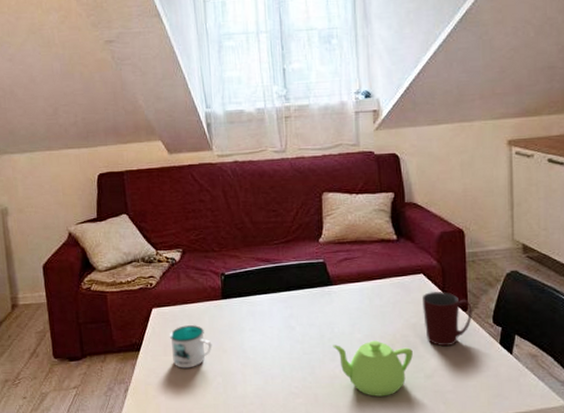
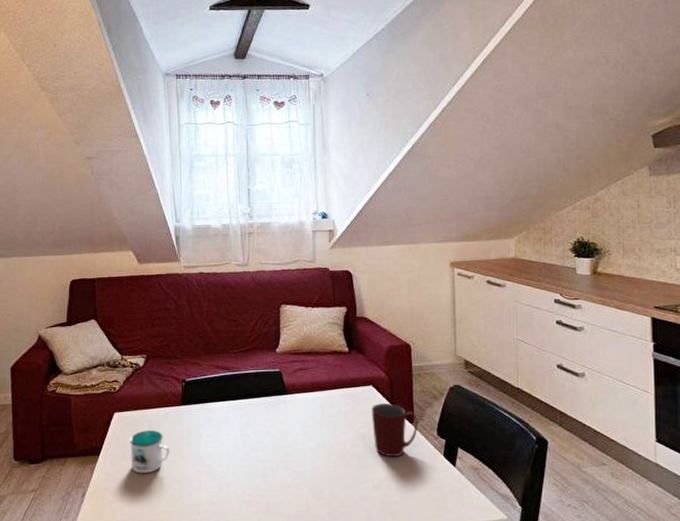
teapot: present [333,340,413,397] -> none [286,450,362,506]

